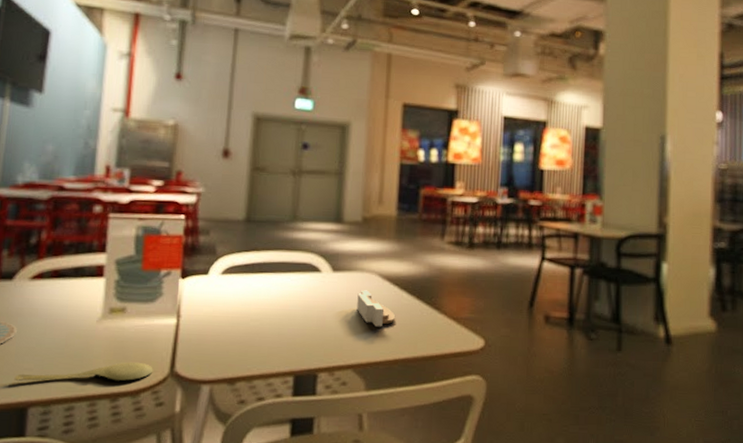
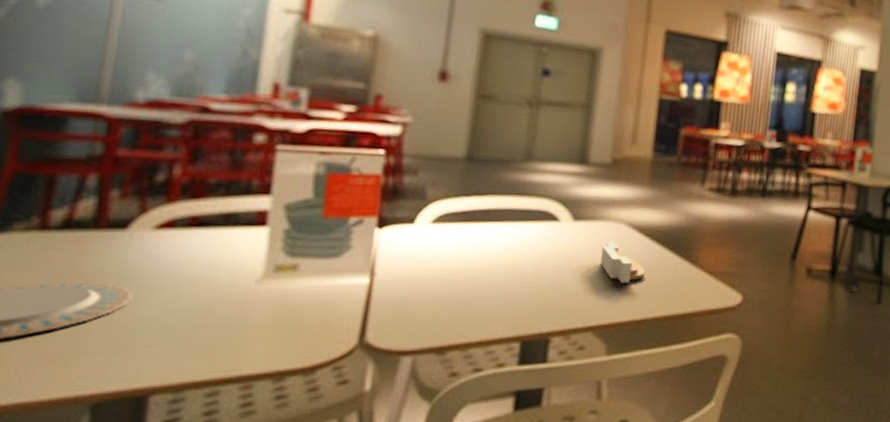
spoon: present [14,361,153,381] -> none [127,331,336,361]

